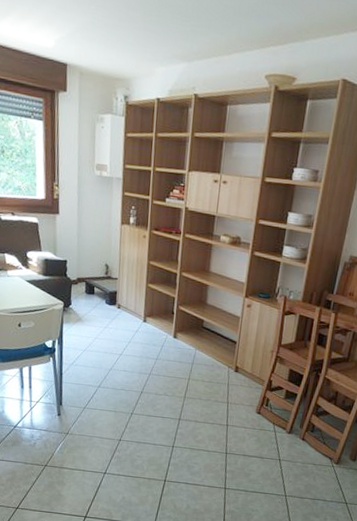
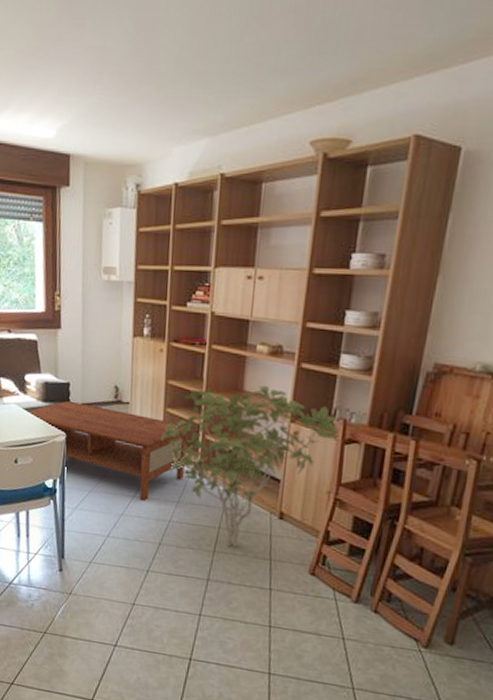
coffee table: none [30,275,165,358] -> present [28,400,187,501]
shrub: none [143,267,281,394] -> present [160,385,340,548]

